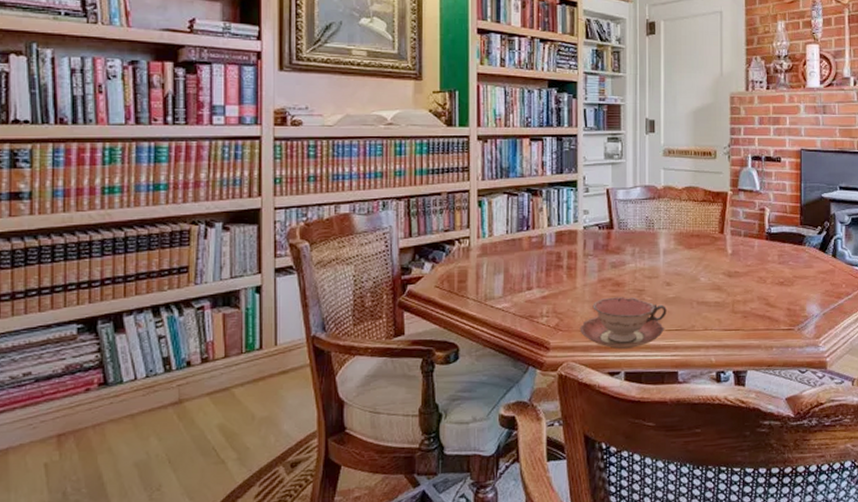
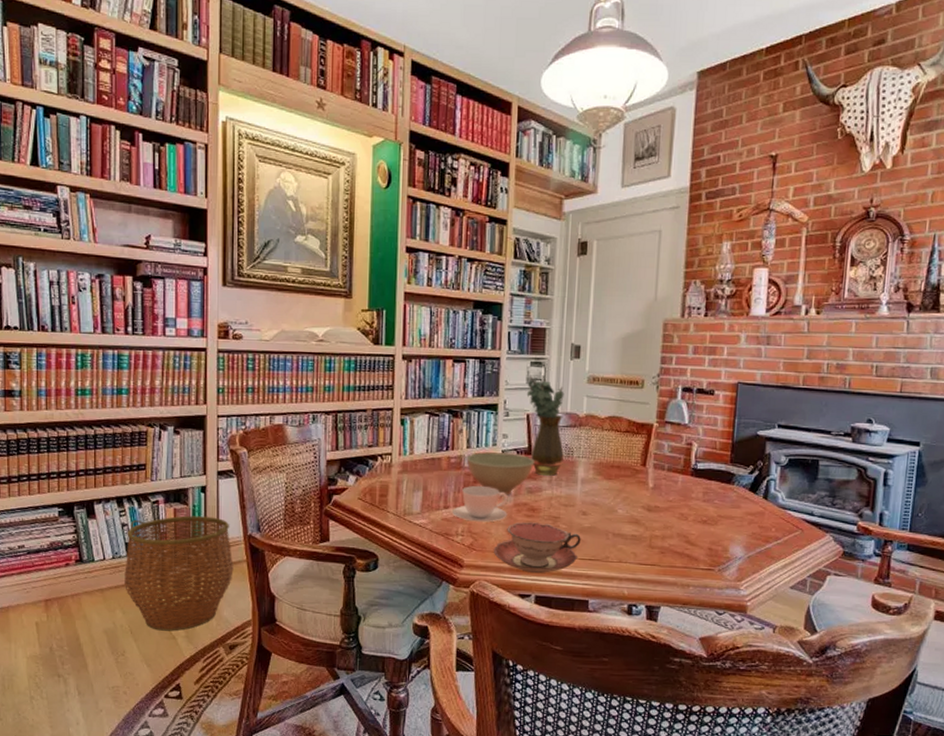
basket: none [161,319,295,456] -> present [124,515,234,631]
teacup: none [536,263,592,301] -> present [452,485,508,522]
bowl: none [548,229,617,272] -> present [466,452,535,495]
vase: none [605,150,645,249] -> present [526,375,564,476]

